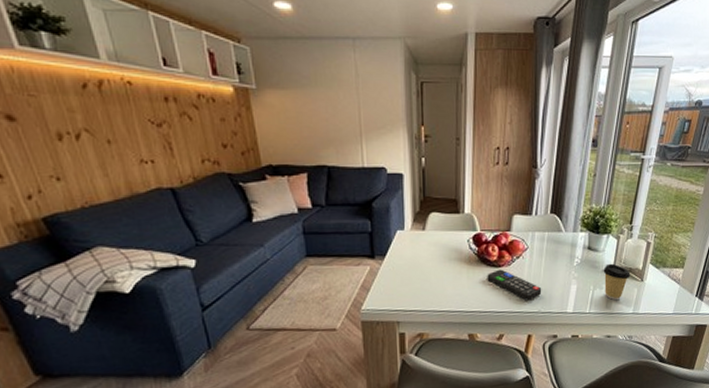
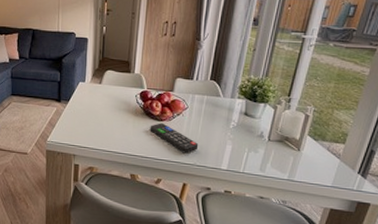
coffee cup: present [603,263,631,300] -> none [259,130,287,164]

